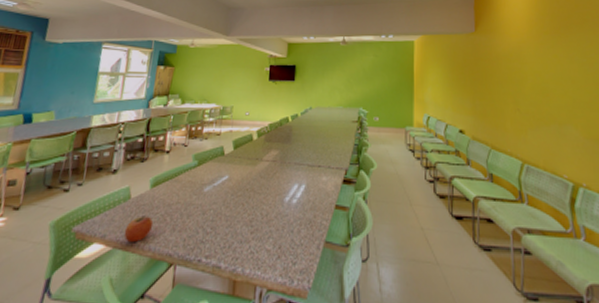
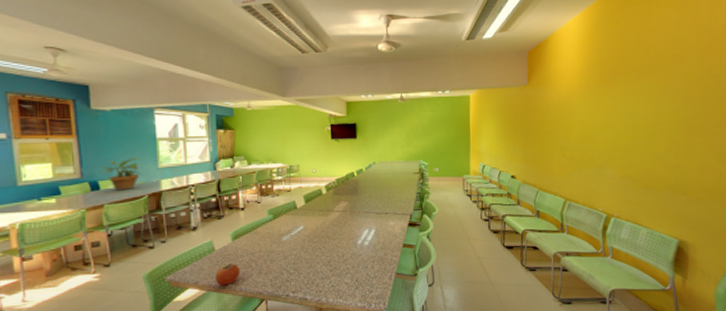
potted plant: none [39,91,79,125] -> present [102,158,141,191]

